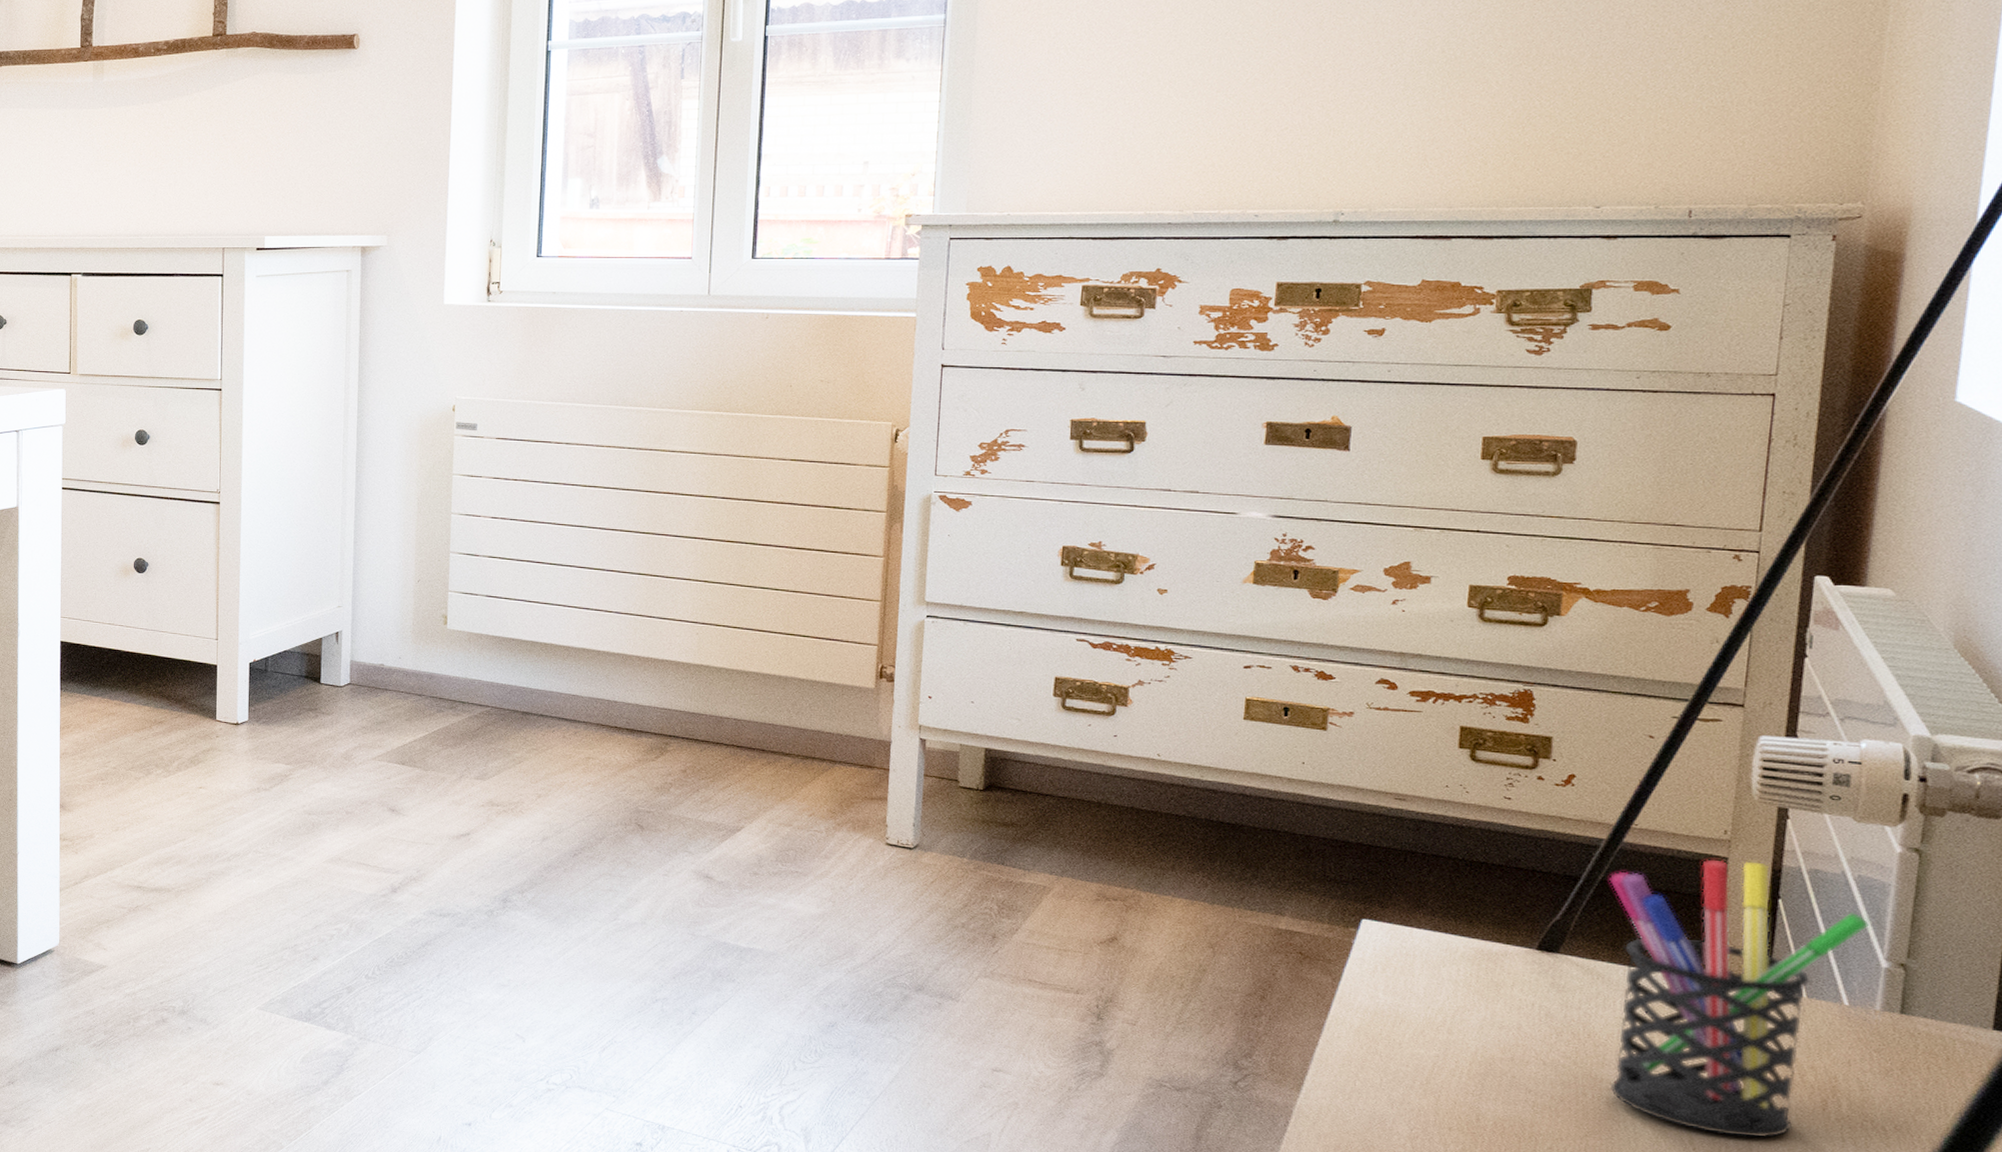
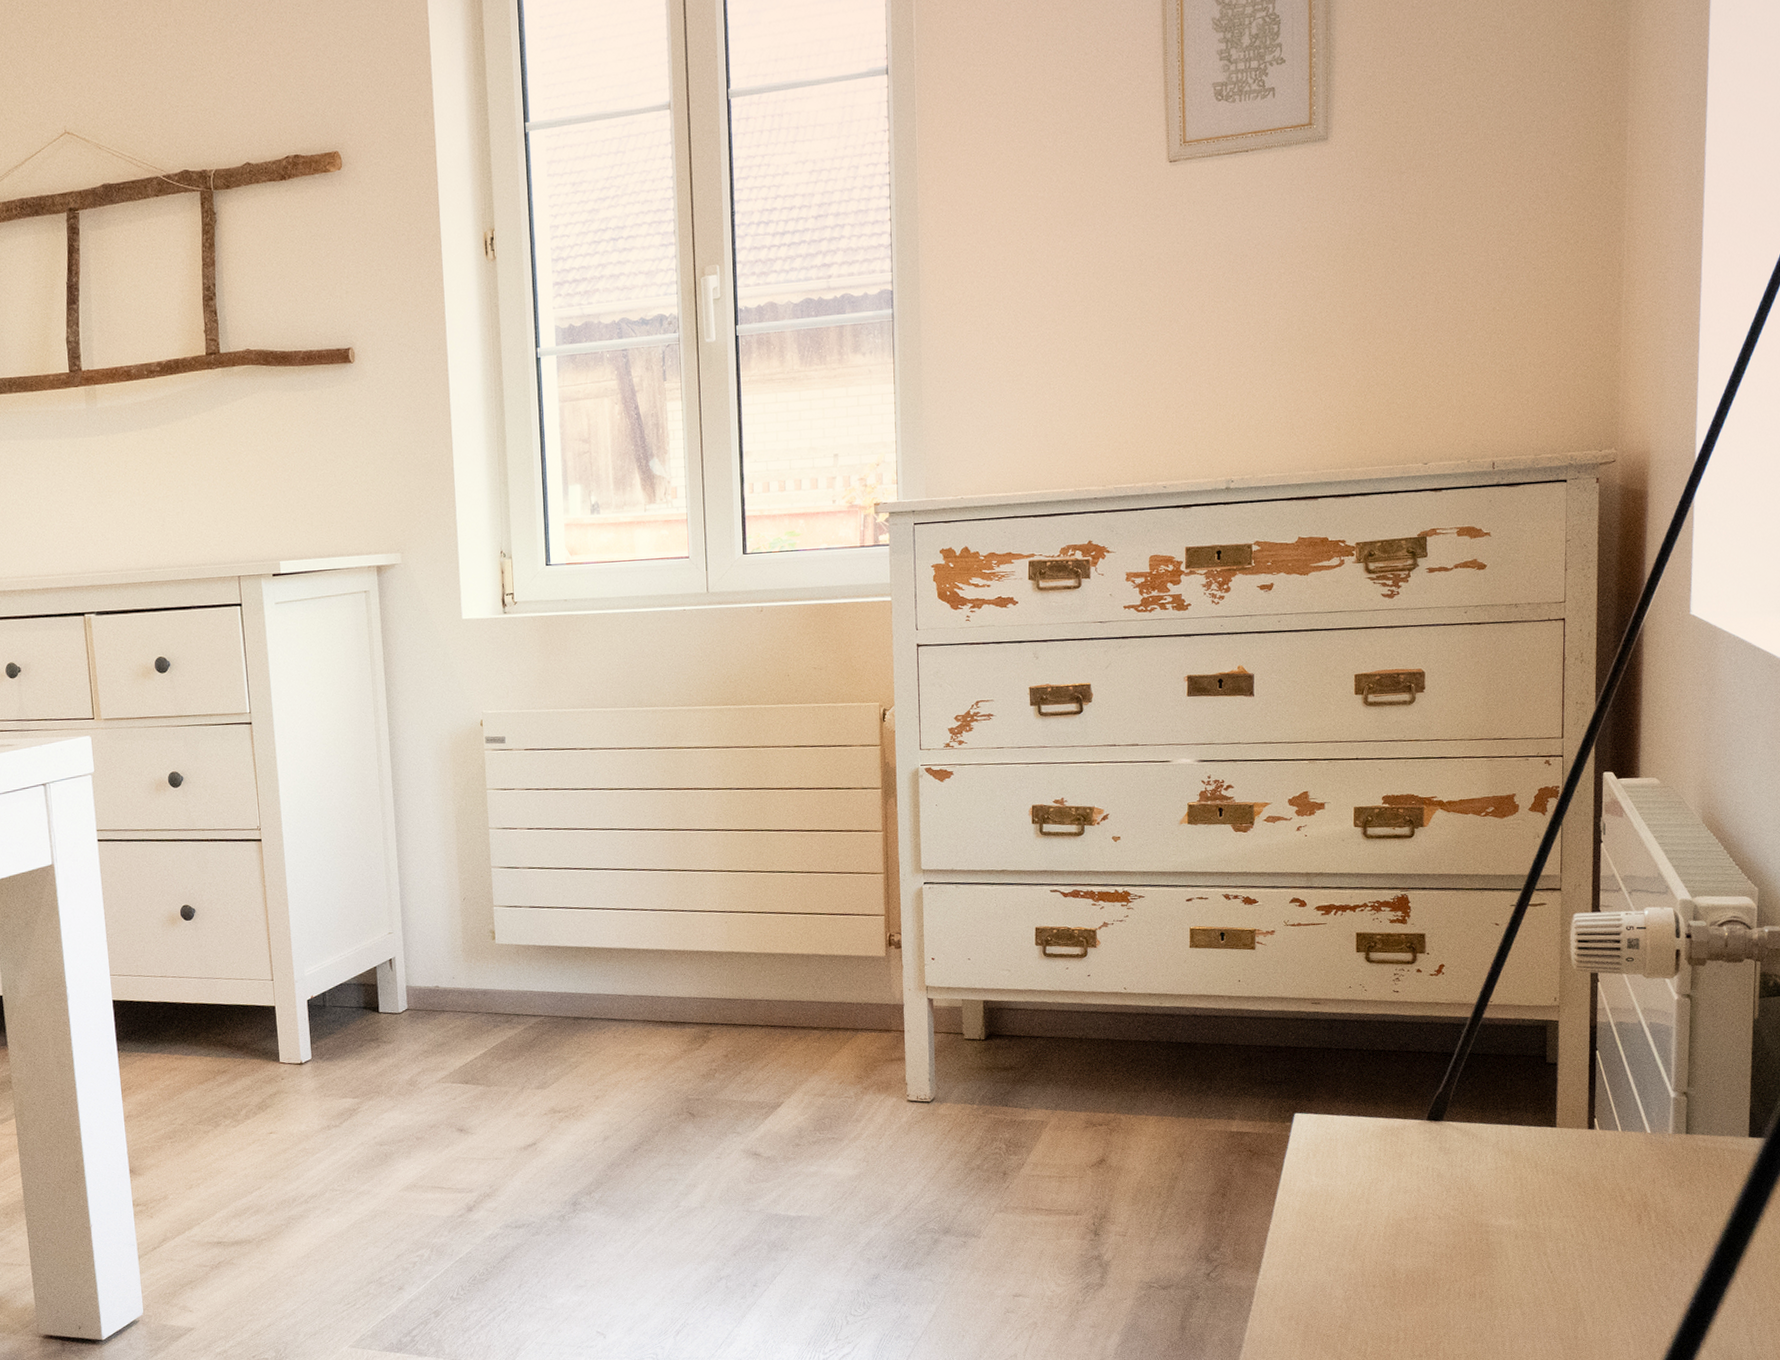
pen holder: present [1609,859,1869,1138] -> none [1475,1021,1660,1257]

